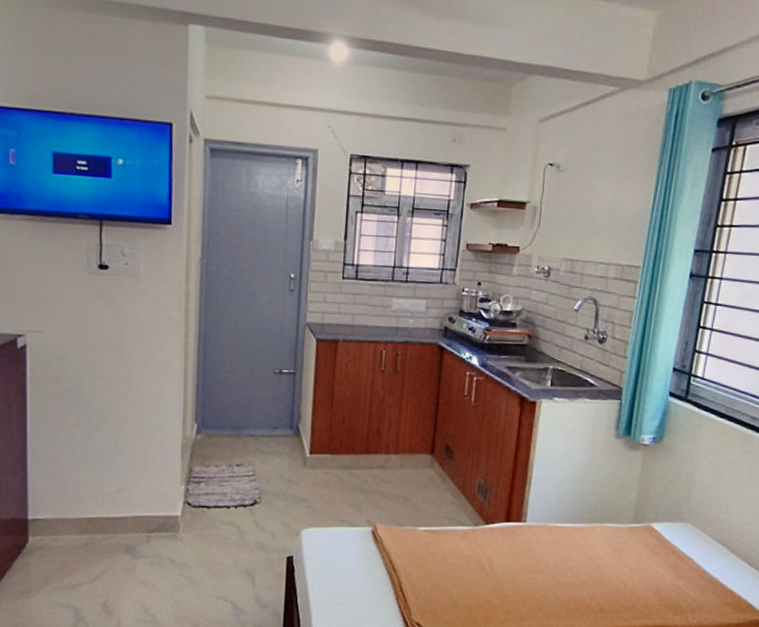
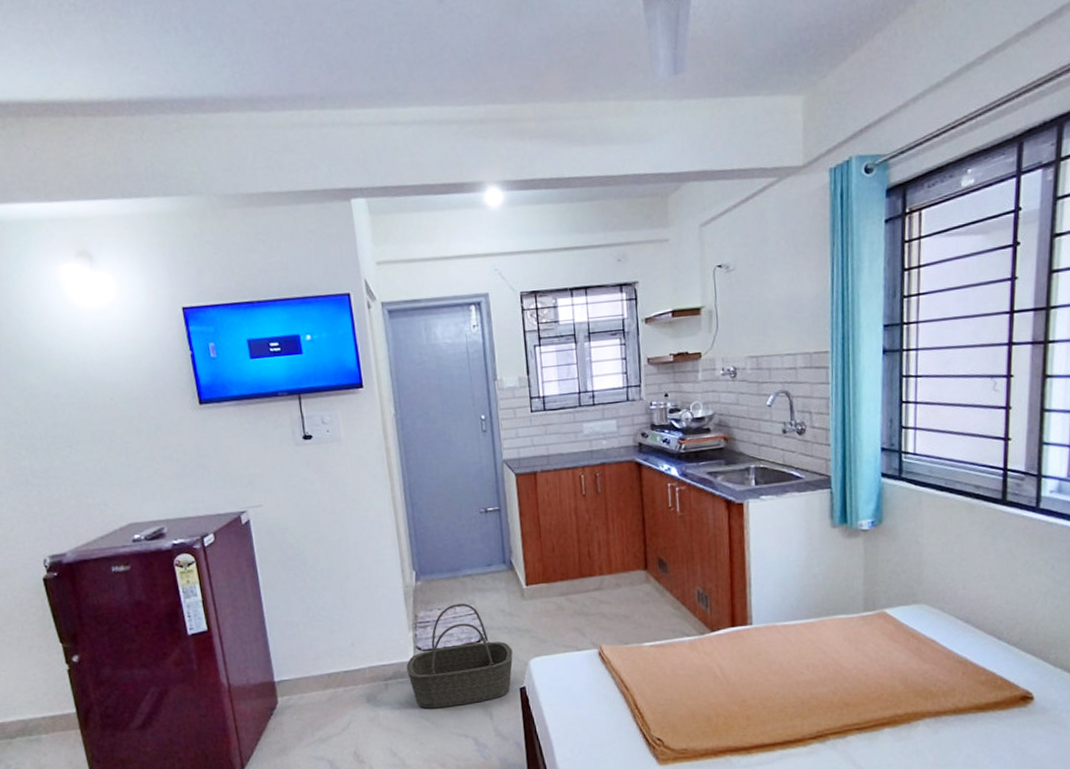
basket: none [172,463,286,568] -> present [406,603,513,709]

